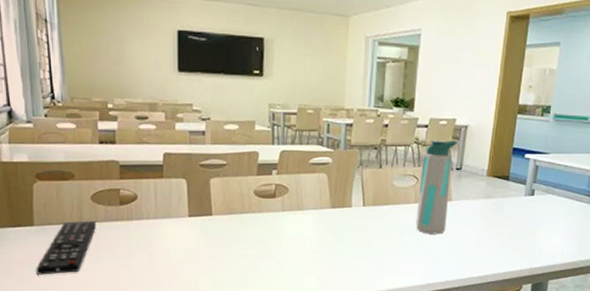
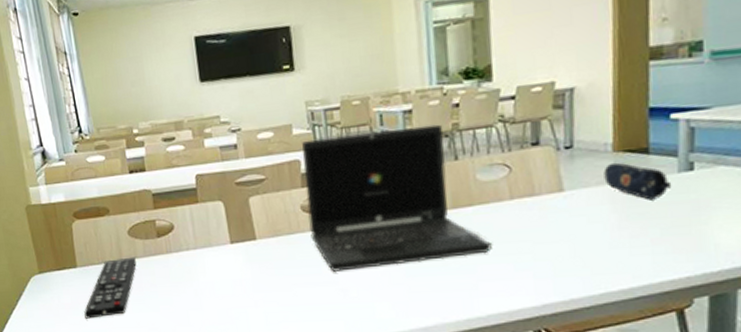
laptop: none [259,136,398,248] -> present [302,124,492,272]
water bottle: present [416,140,459,234] -> none [512,109,563,239]
pencil case: none [479,184,520,214] -> present [603,162,672,200]

